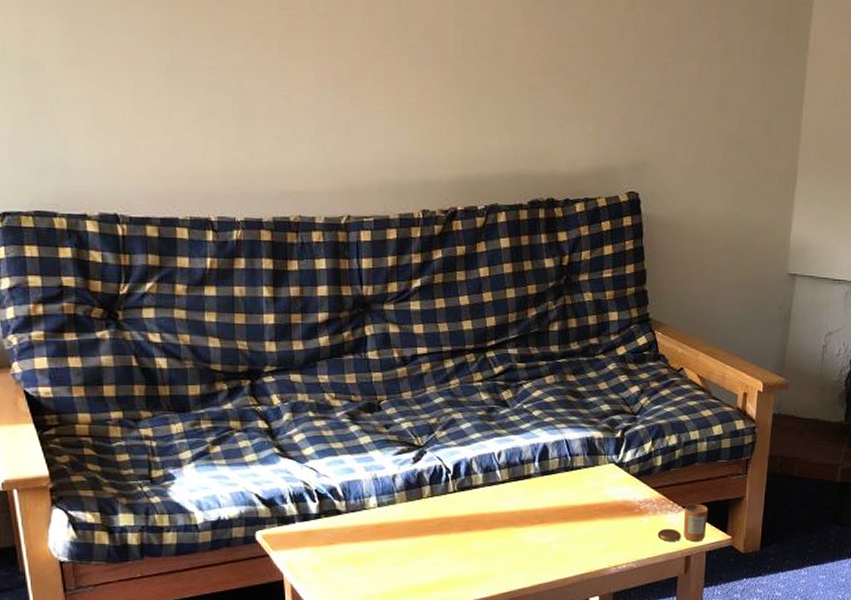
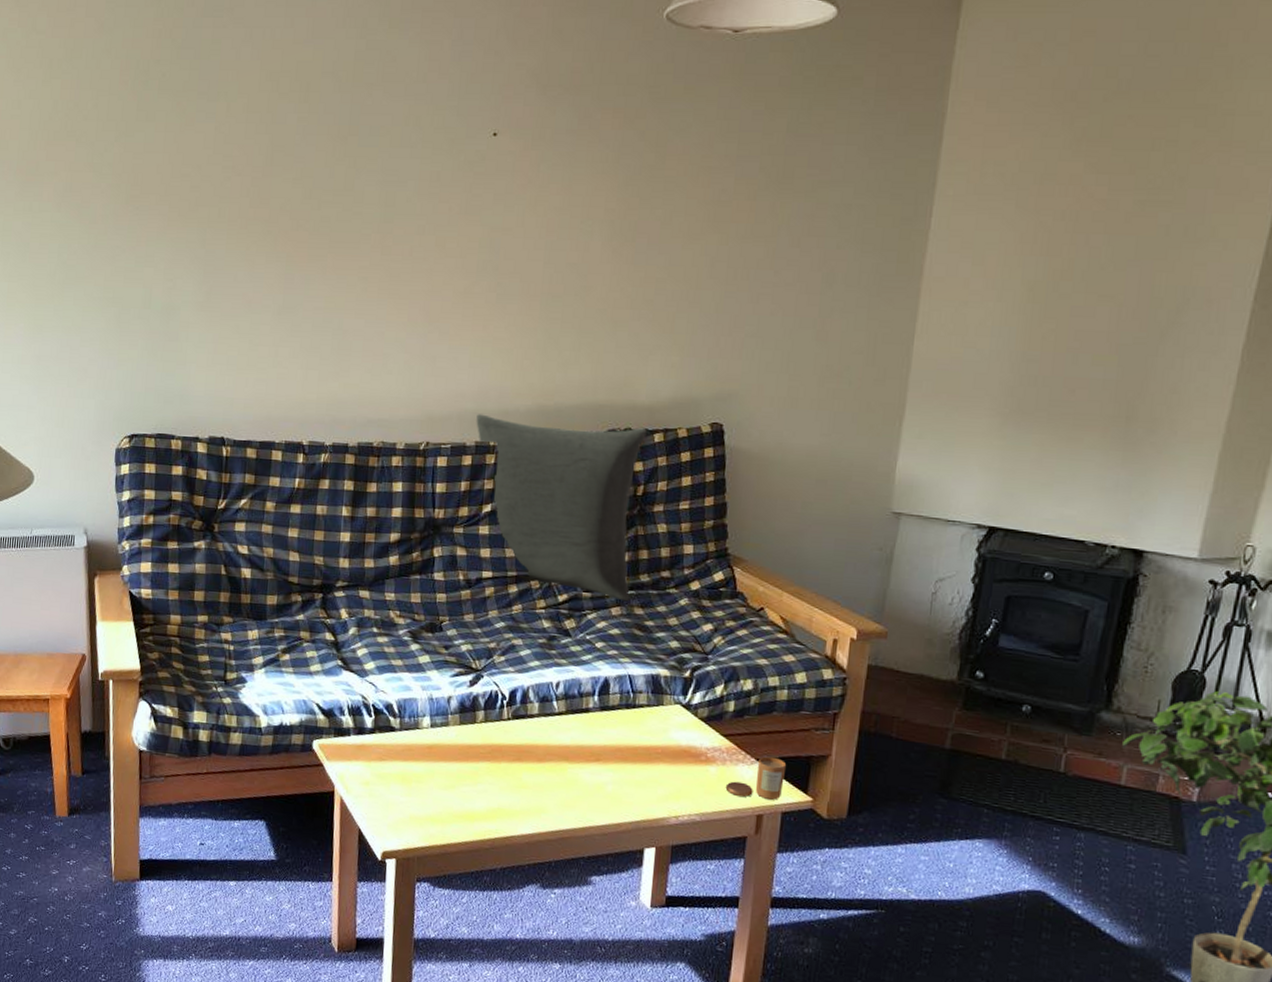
pillow: none [398,185,568,370] -> present [476,414,647,602]

